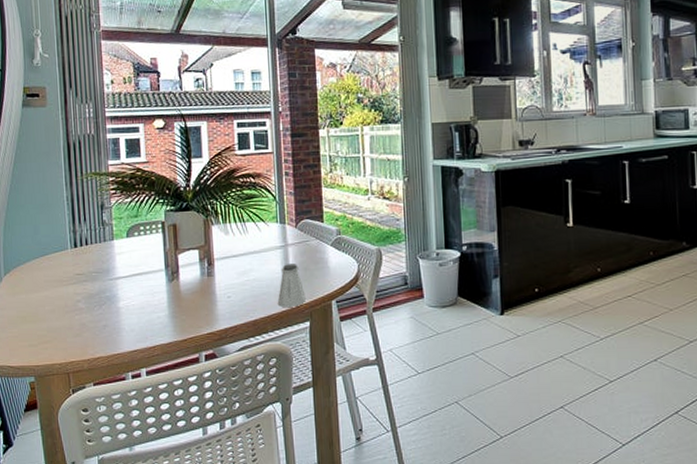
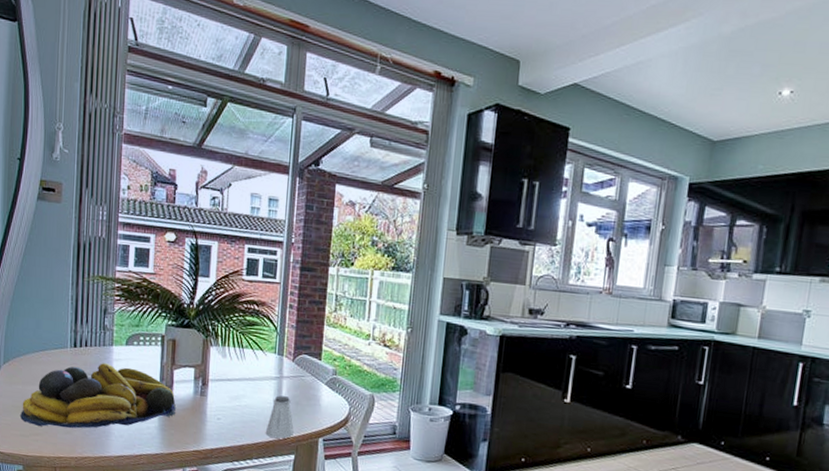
fruit bowl: none [27,259,186,333] -> present [20,363,177,429]

